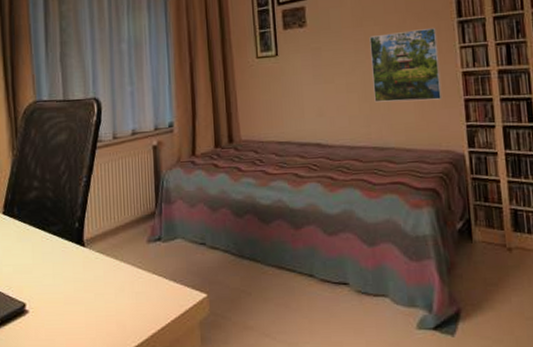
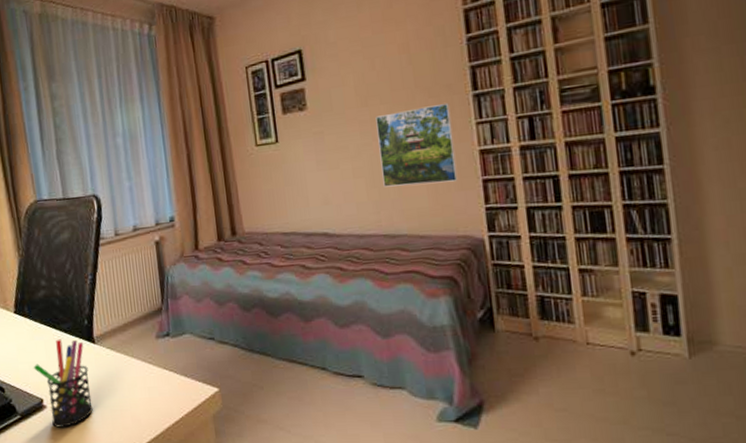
pen holder: none [18,241,77,334] -> present [33,339,93,428]

